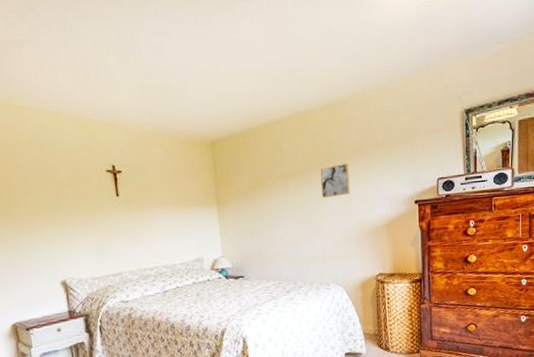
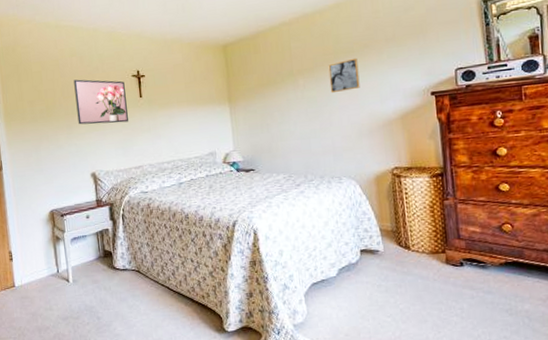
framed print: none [34,172,104,226] -> present [74,79,128,125]

